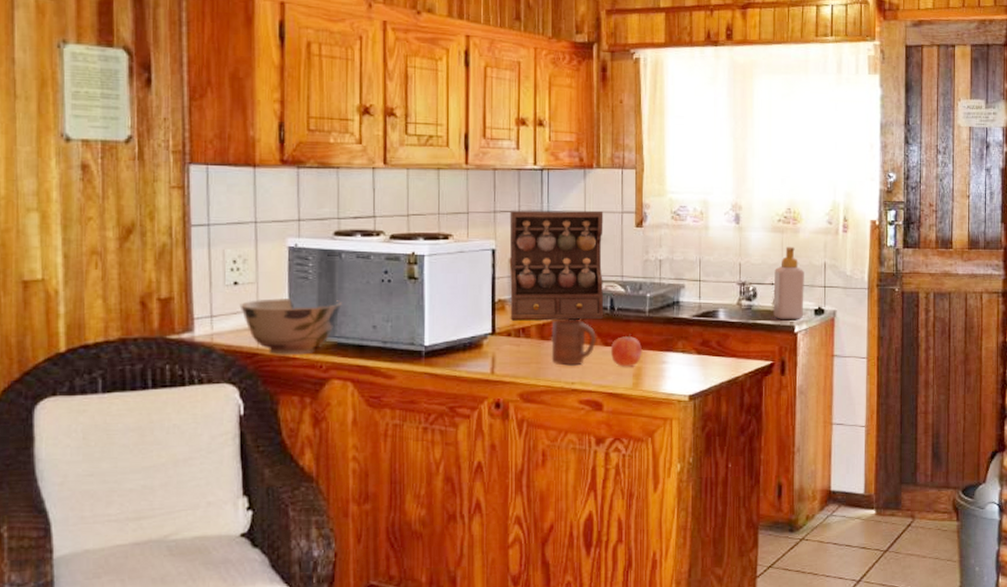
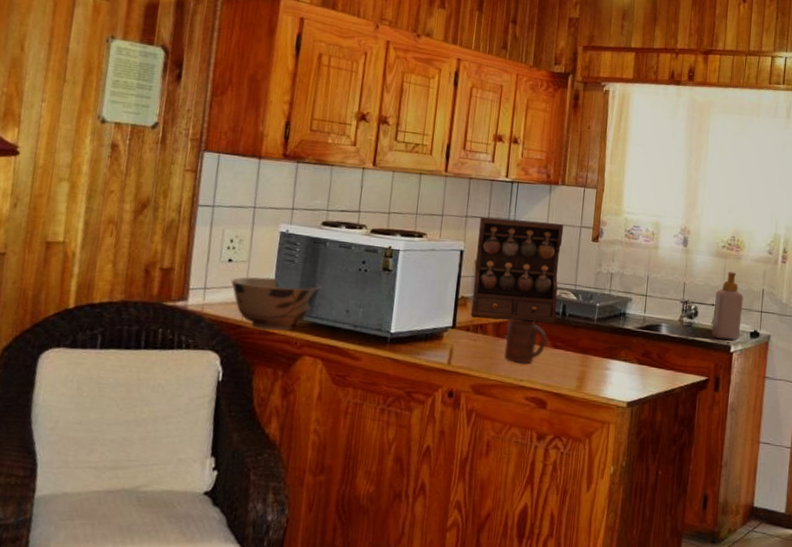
fruit: present [610,334,642,367] -> none [558,339,588,370]

